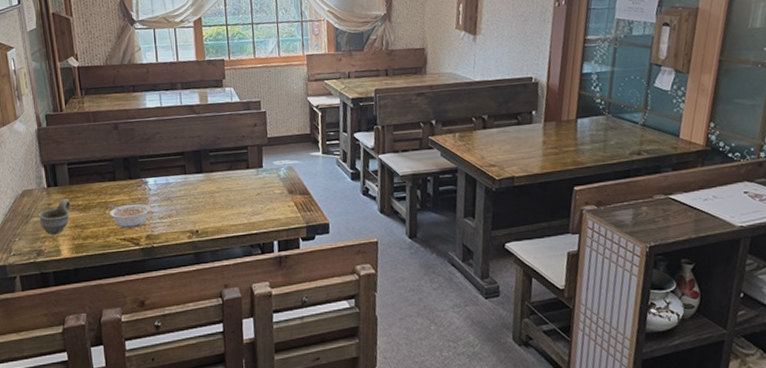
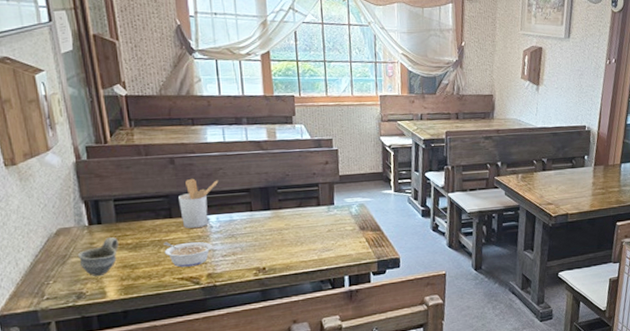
utensil holder: none [121,142,156,191] -> present [179,178,219,228]

